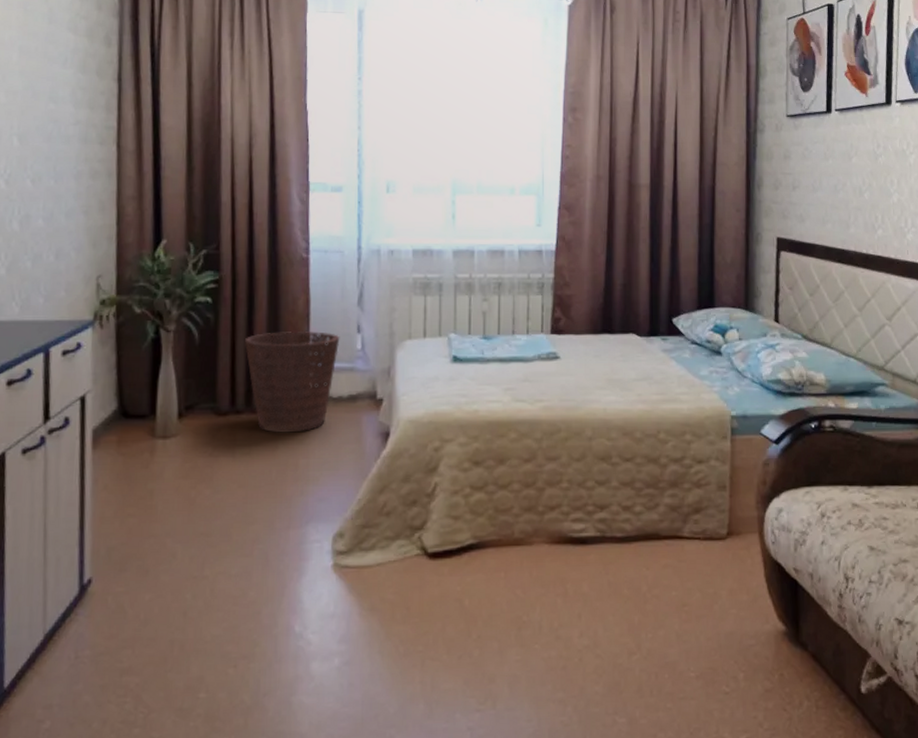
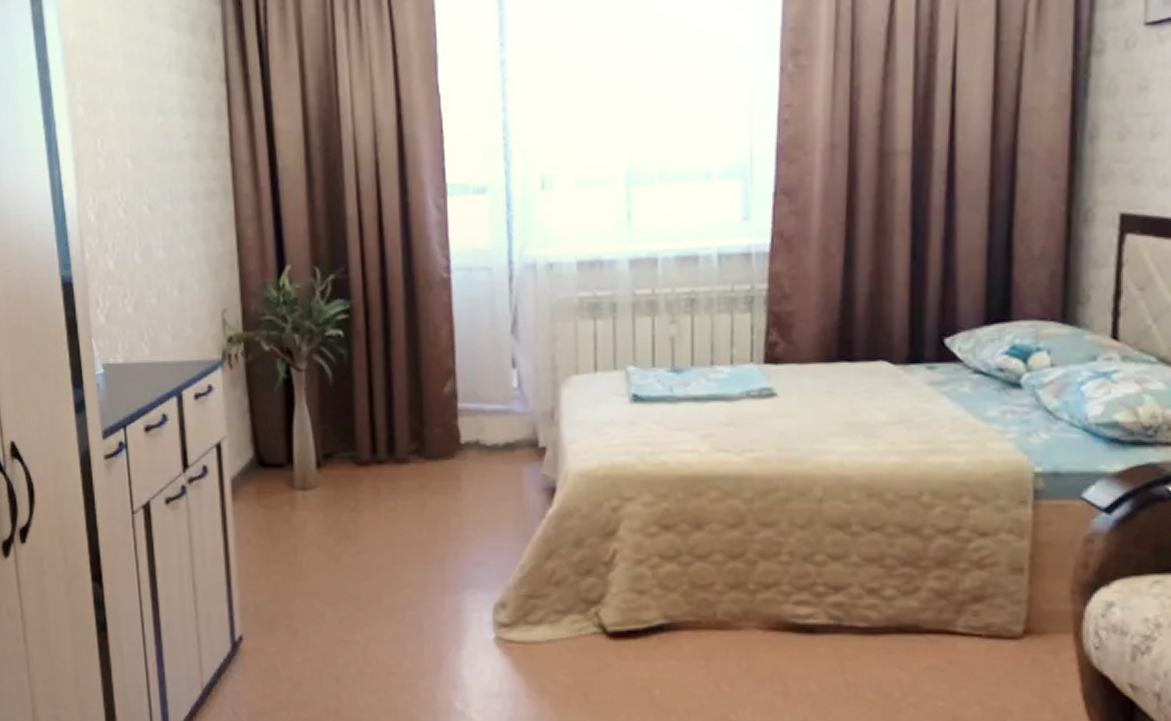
basket: present [244,330,340,432] -> none [382,366,492,485]

